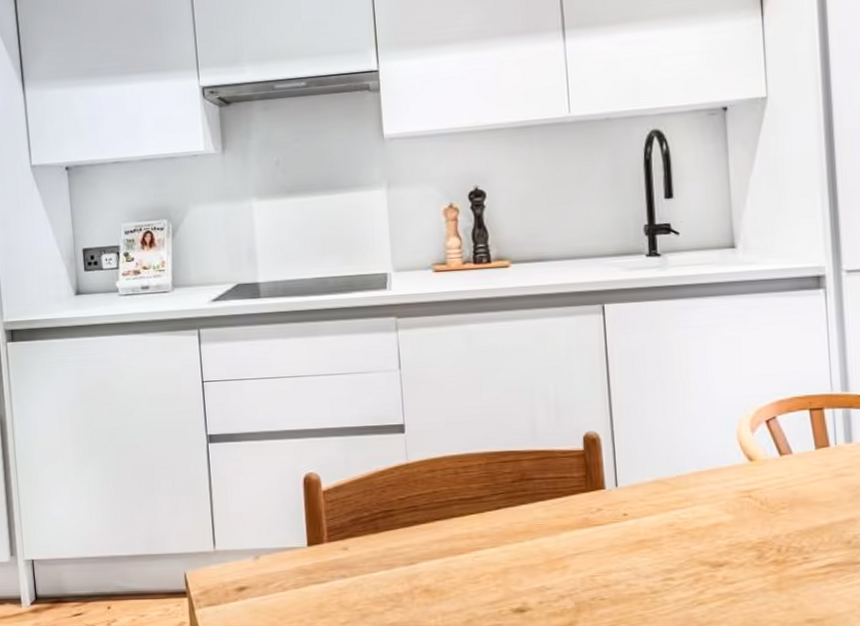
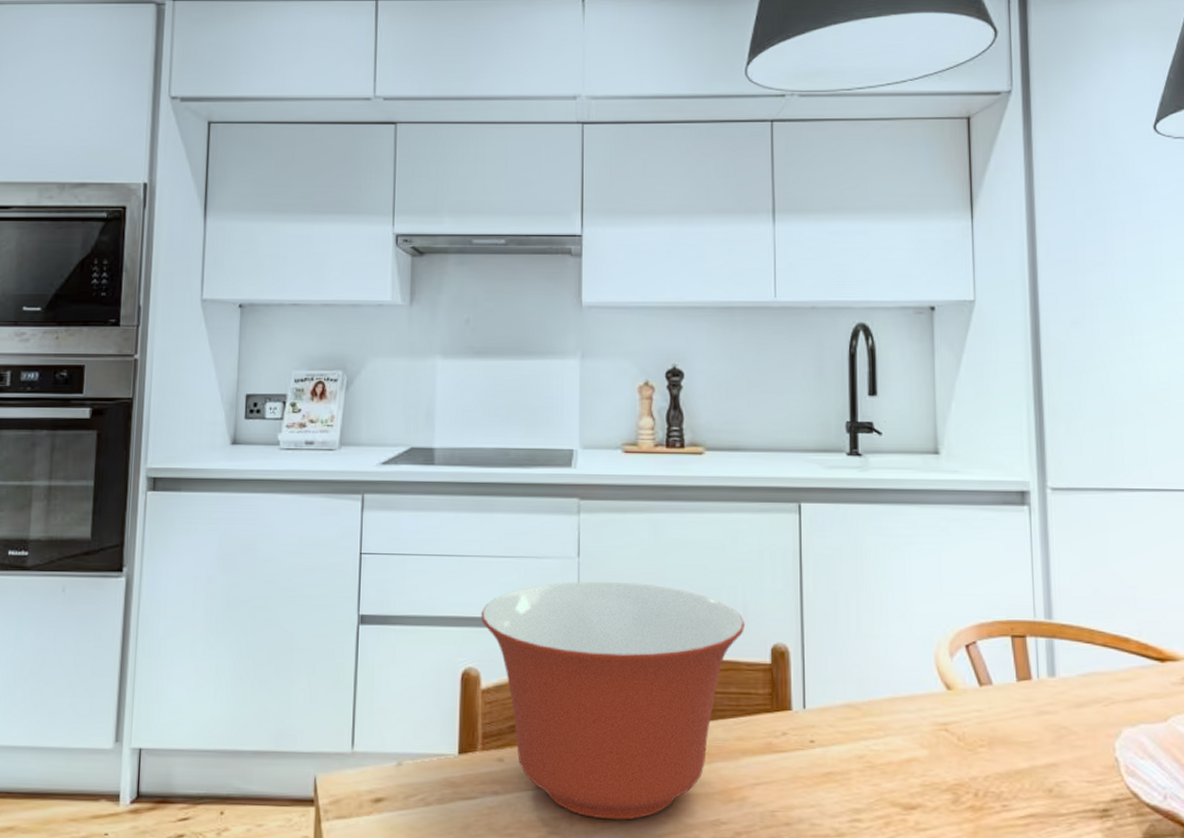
mixing bowl: none [316,388,558,592] -> present [481,581,746,821]

